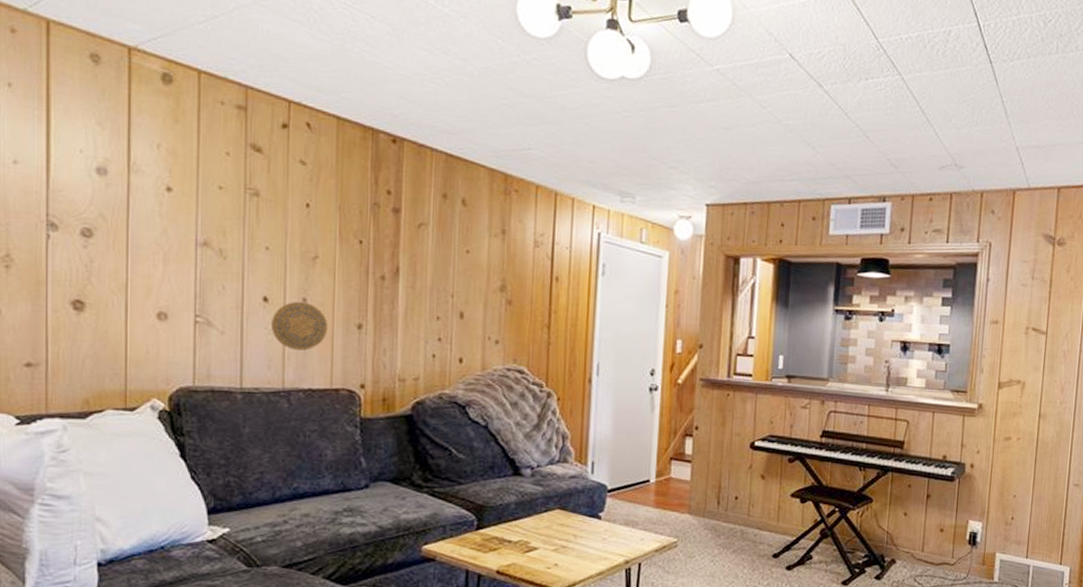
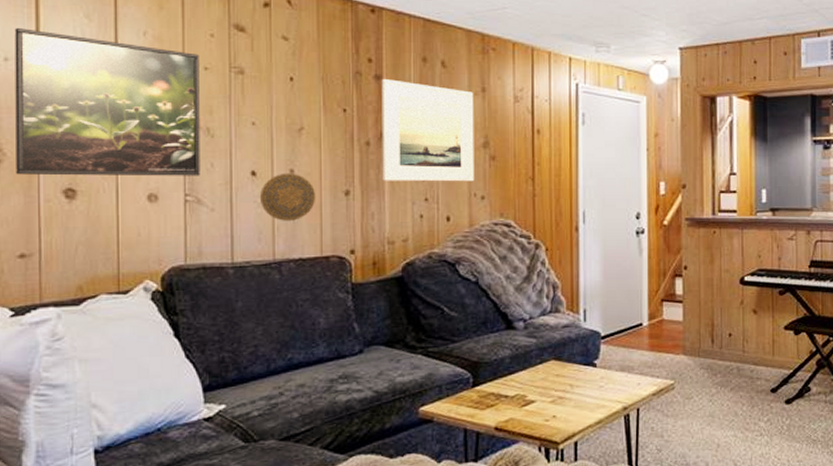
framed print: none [24,129,214,298] -> present [14,27,200,176]
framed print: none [396,212,493,325] -> present [381,78,475,182]

